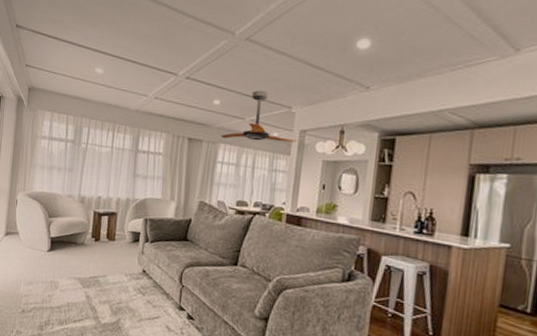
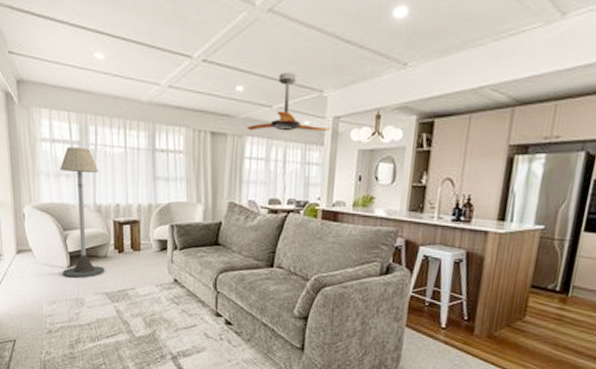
floor lamp: none [42,144,87,262] -> present [60,147,105,278]

